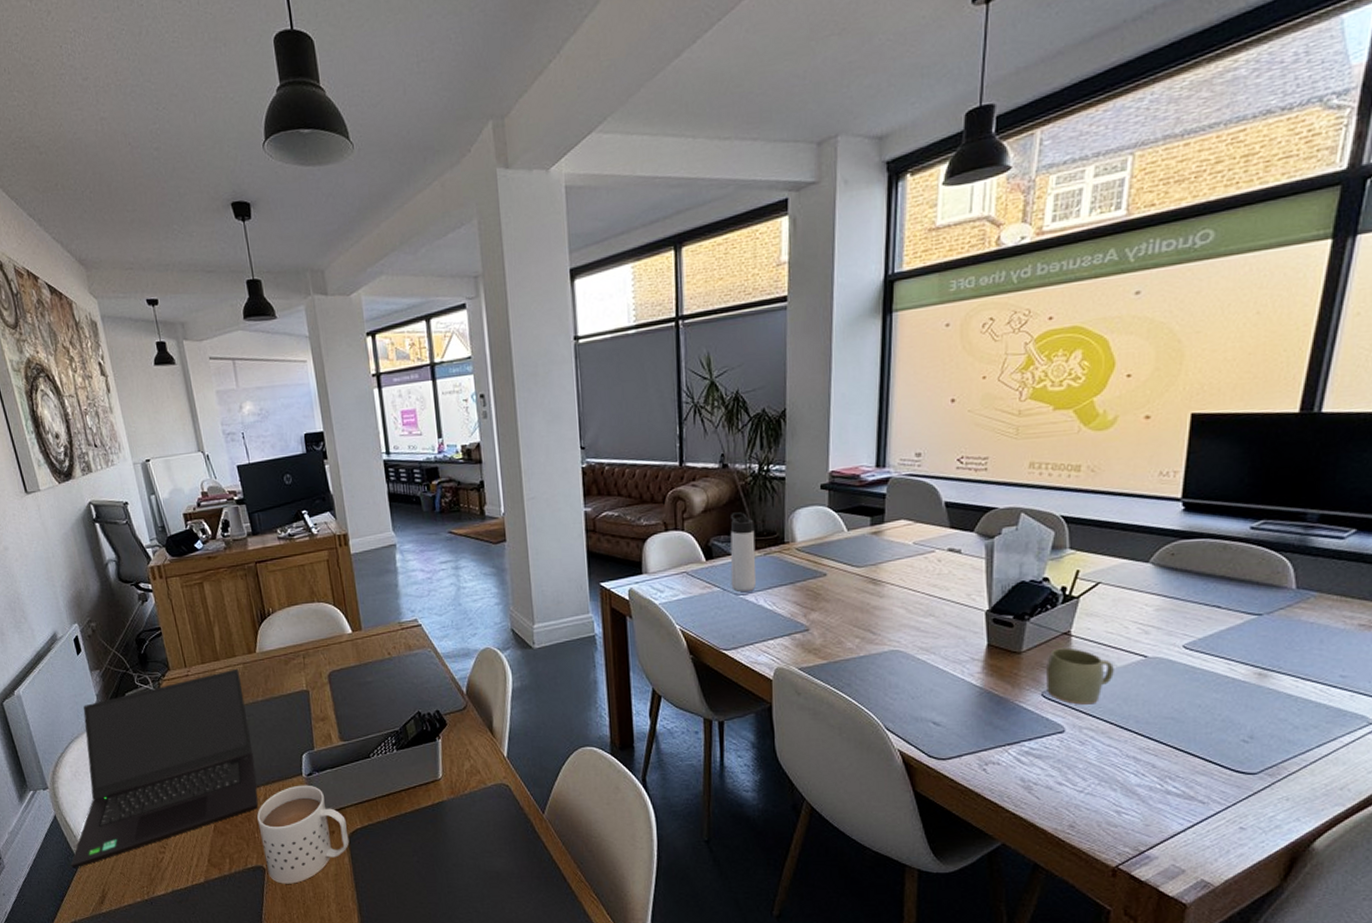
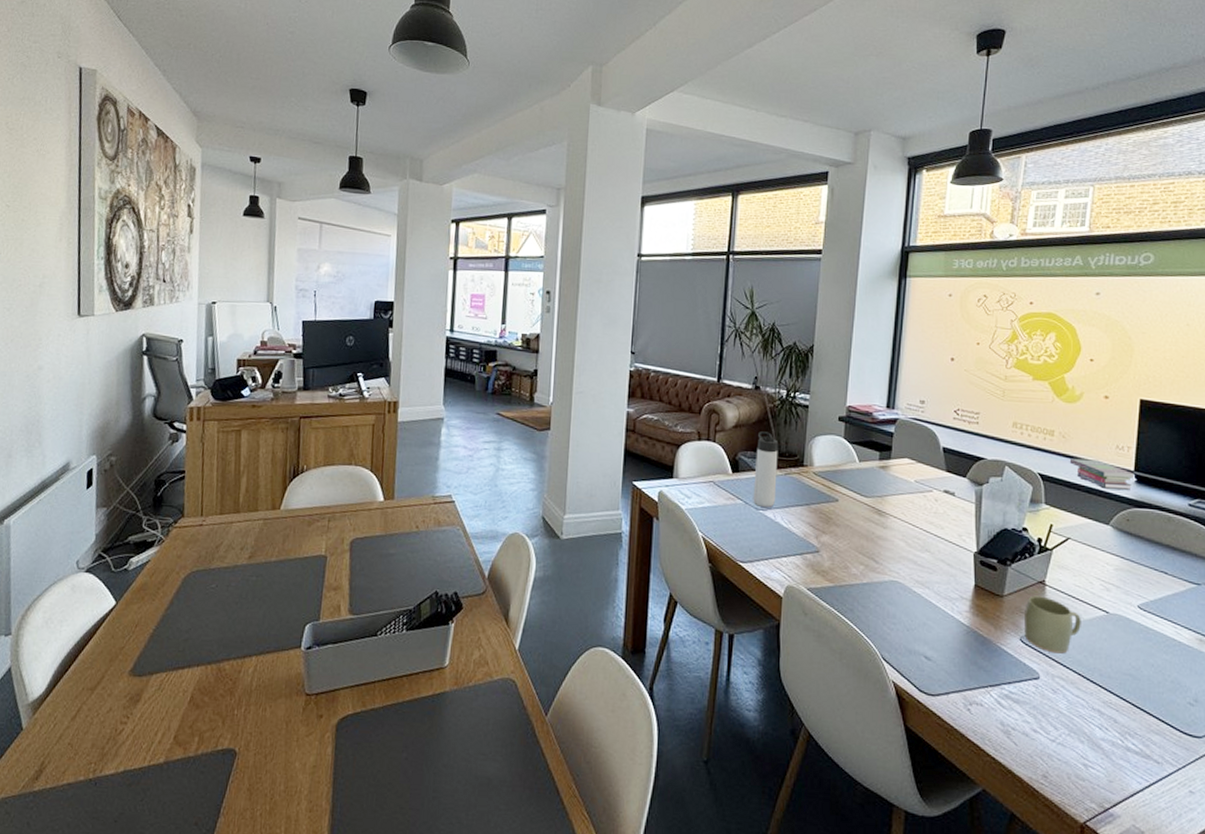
laptop: present [70,668,258,868] -> none [11,523,258,734]
mug: present [257,785,350,884] -> none [239,658,338,774]
books: none [1100,491,1182,523] -> present [1069,458,1135,490]

